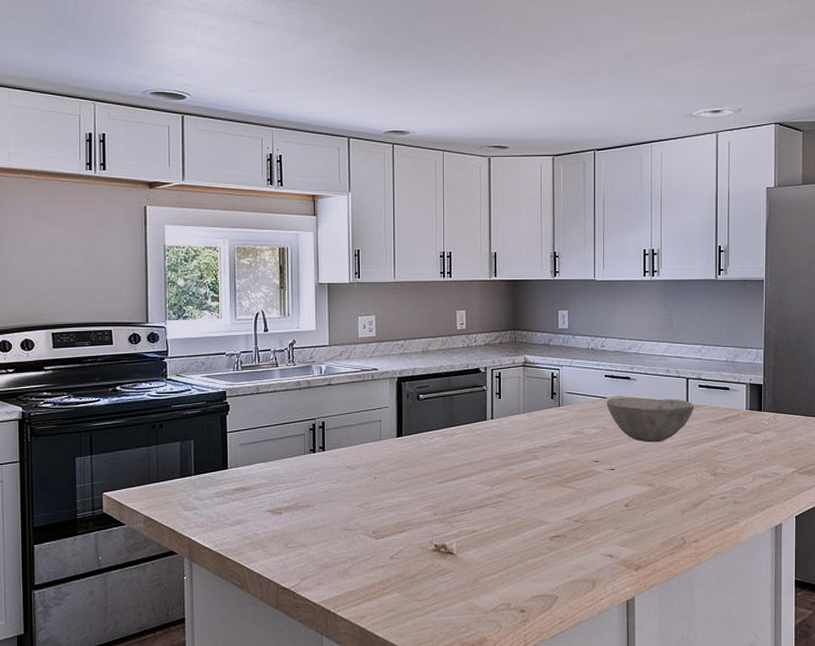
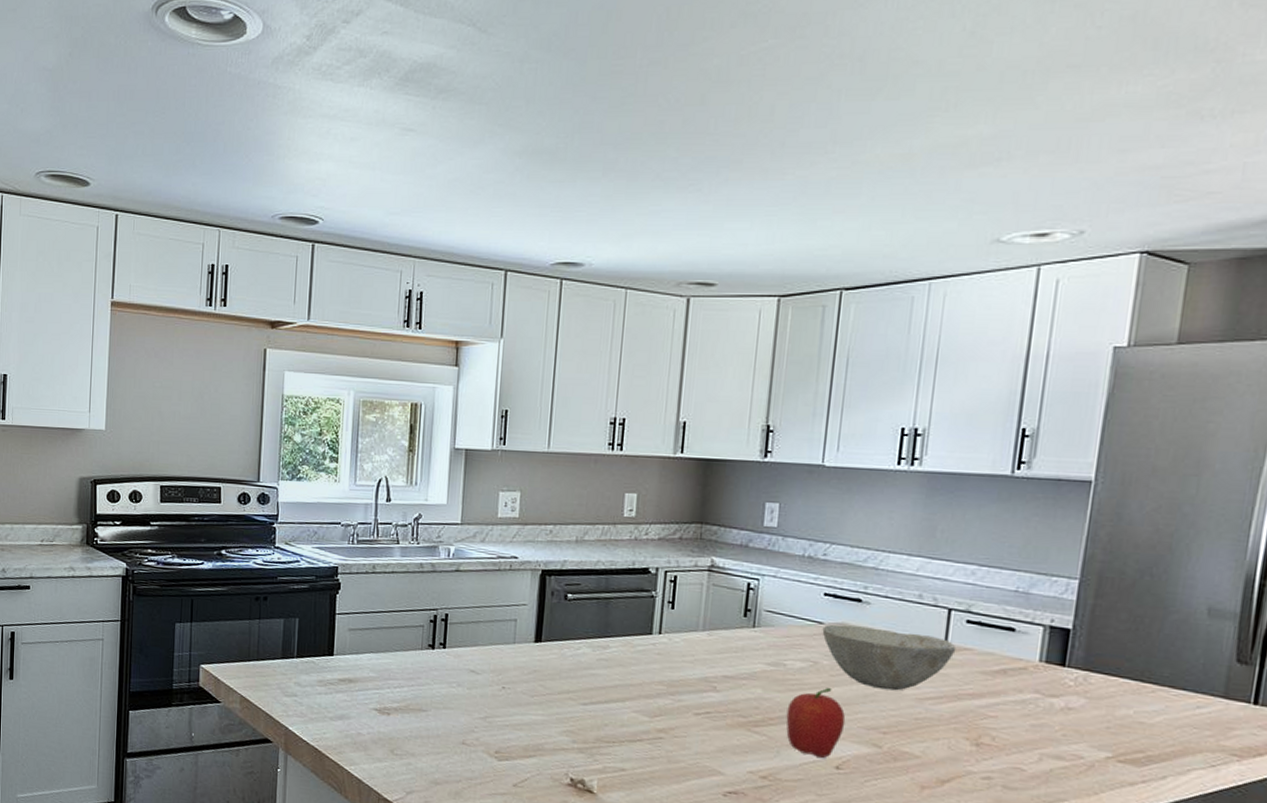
fruit: none [588,446,628,499] -> present [786,688,846,758]

